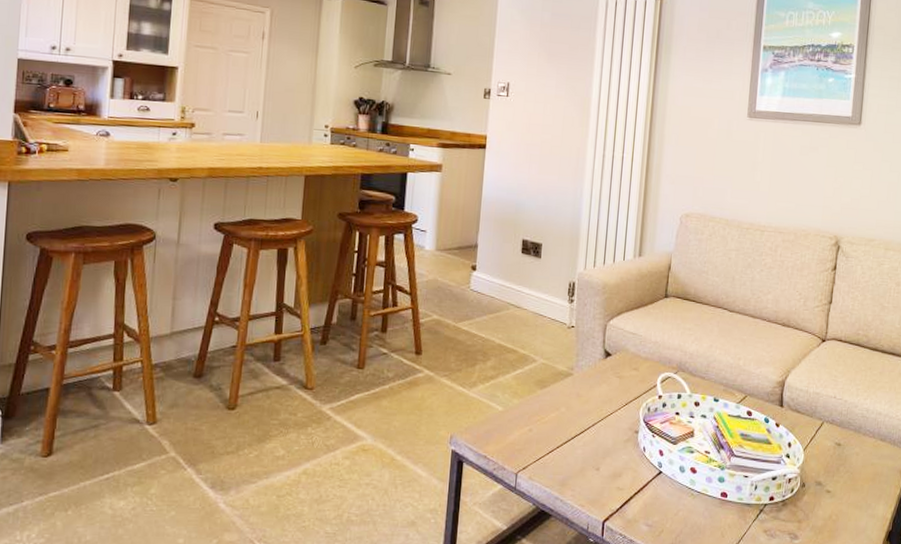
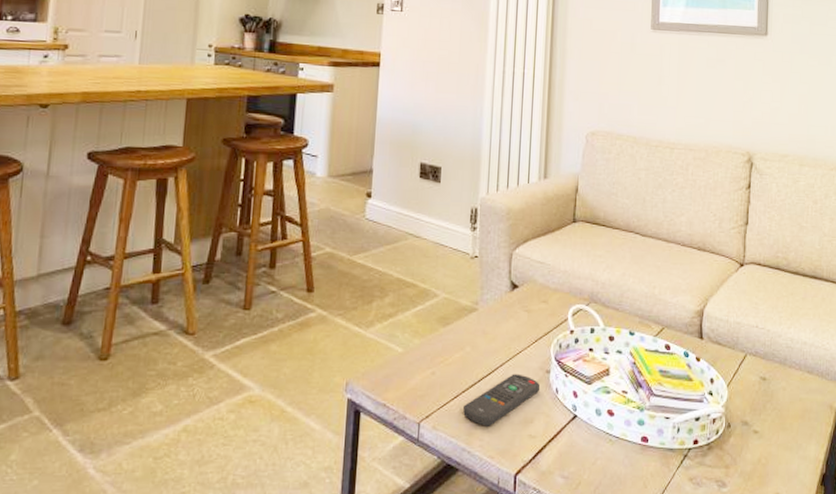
remote control: none [557,433,629,479] -> present [463,374,541,426]

